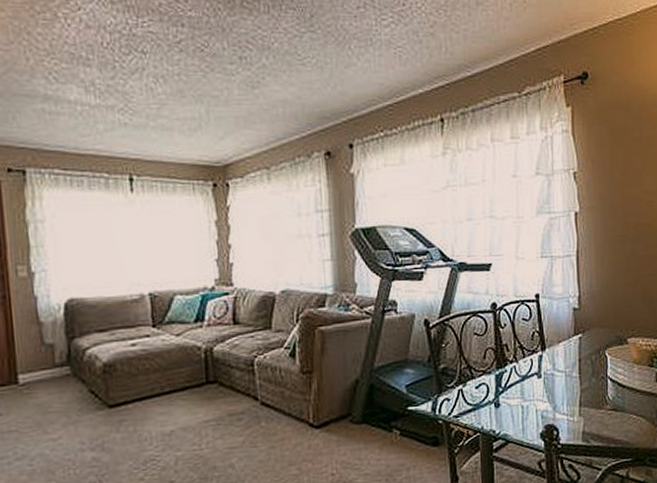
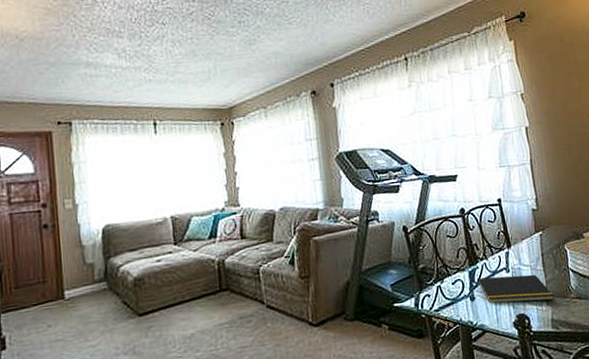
notepad: none [503,381,588,412] -> present [476,274,555,304]

